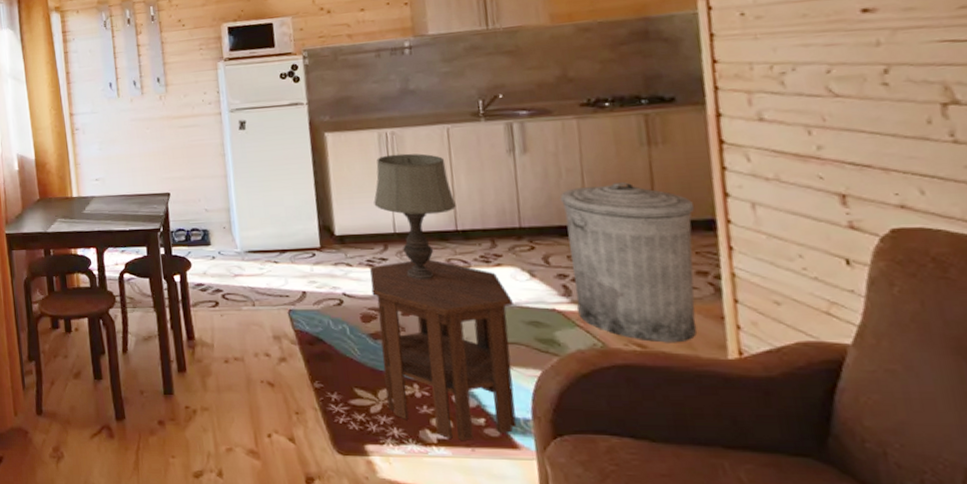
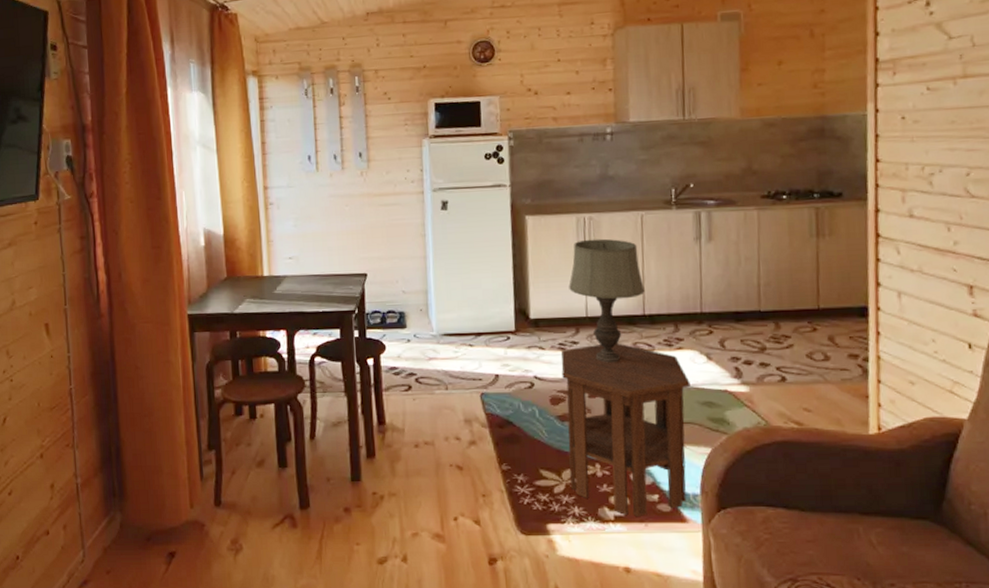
trash can: present [560,182,697,343] -> none [738,271,852,421]

